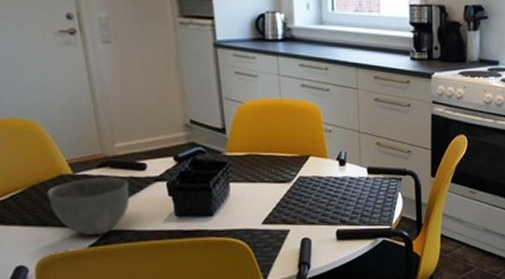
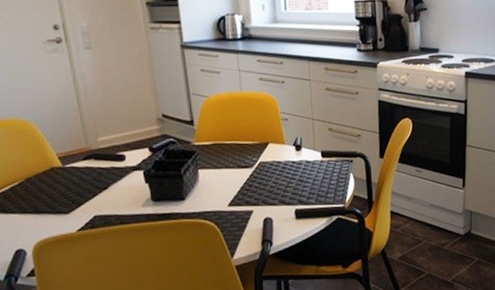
bowl: present [46,177,129,235] -> none [40,167,111,221]

